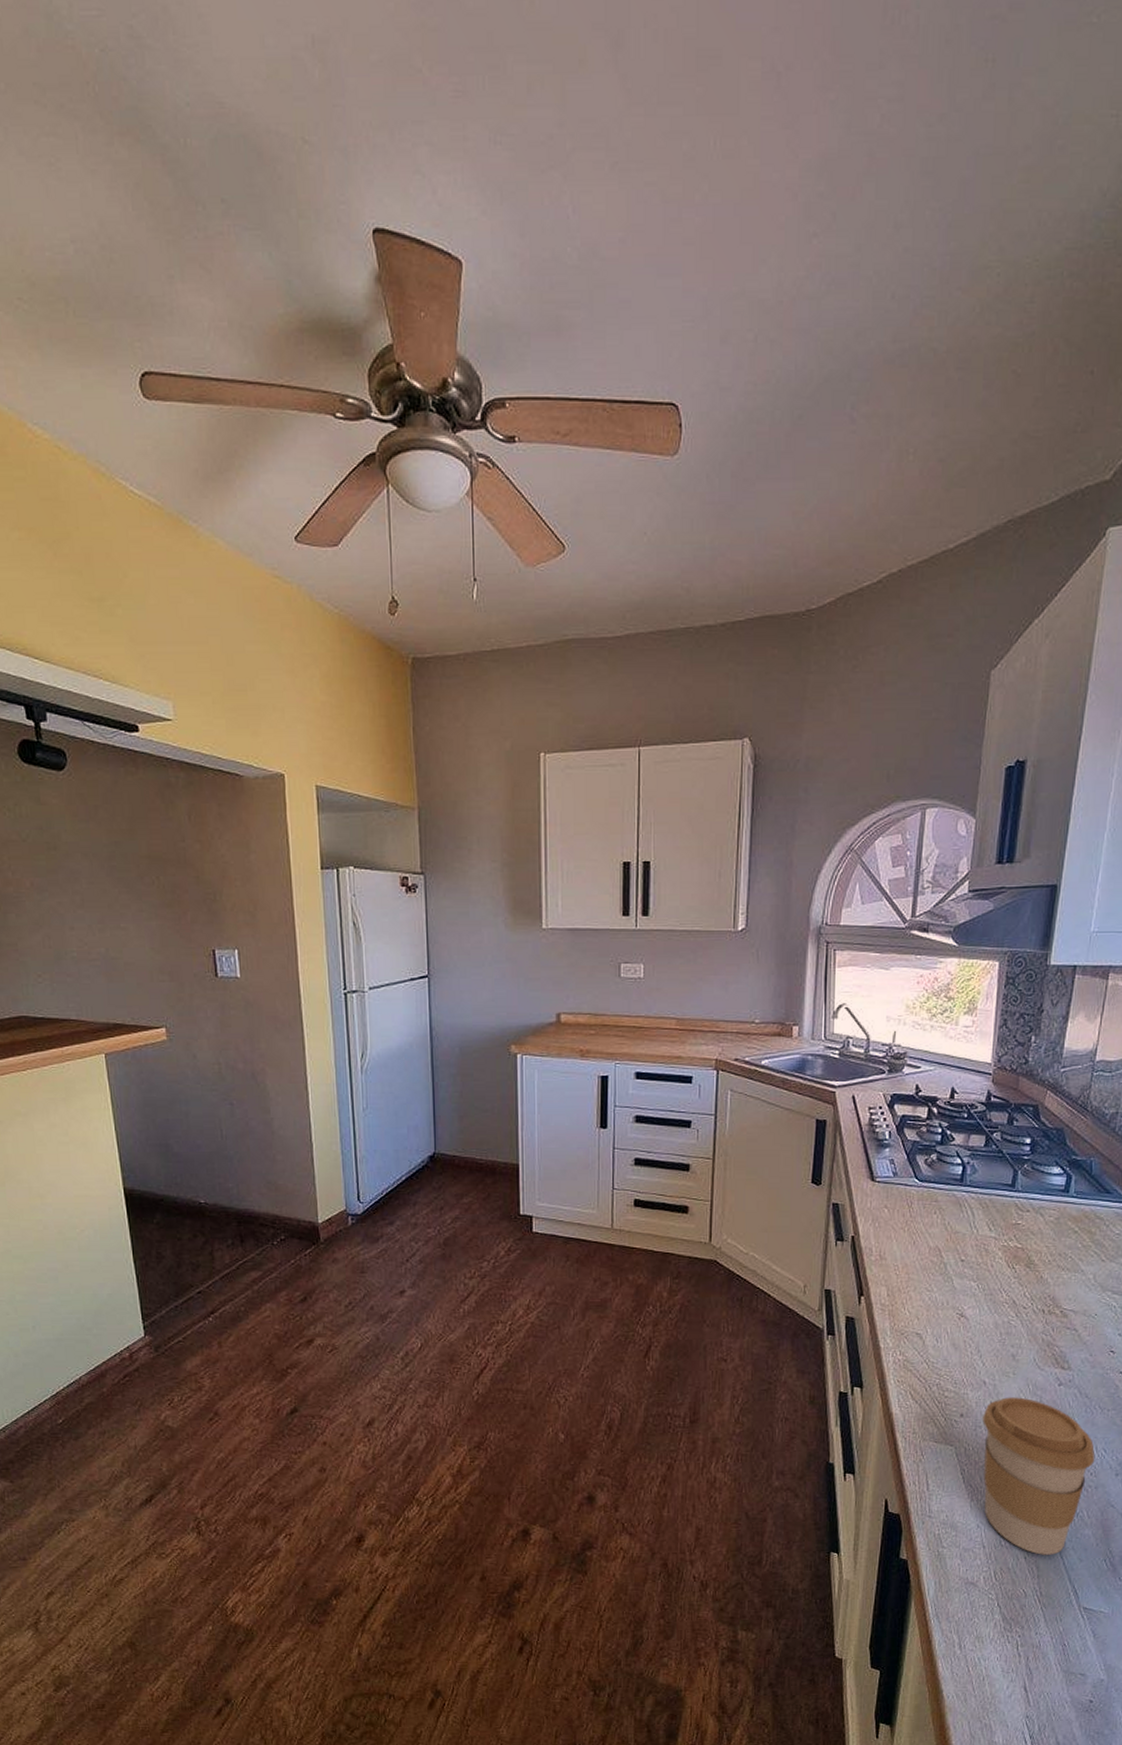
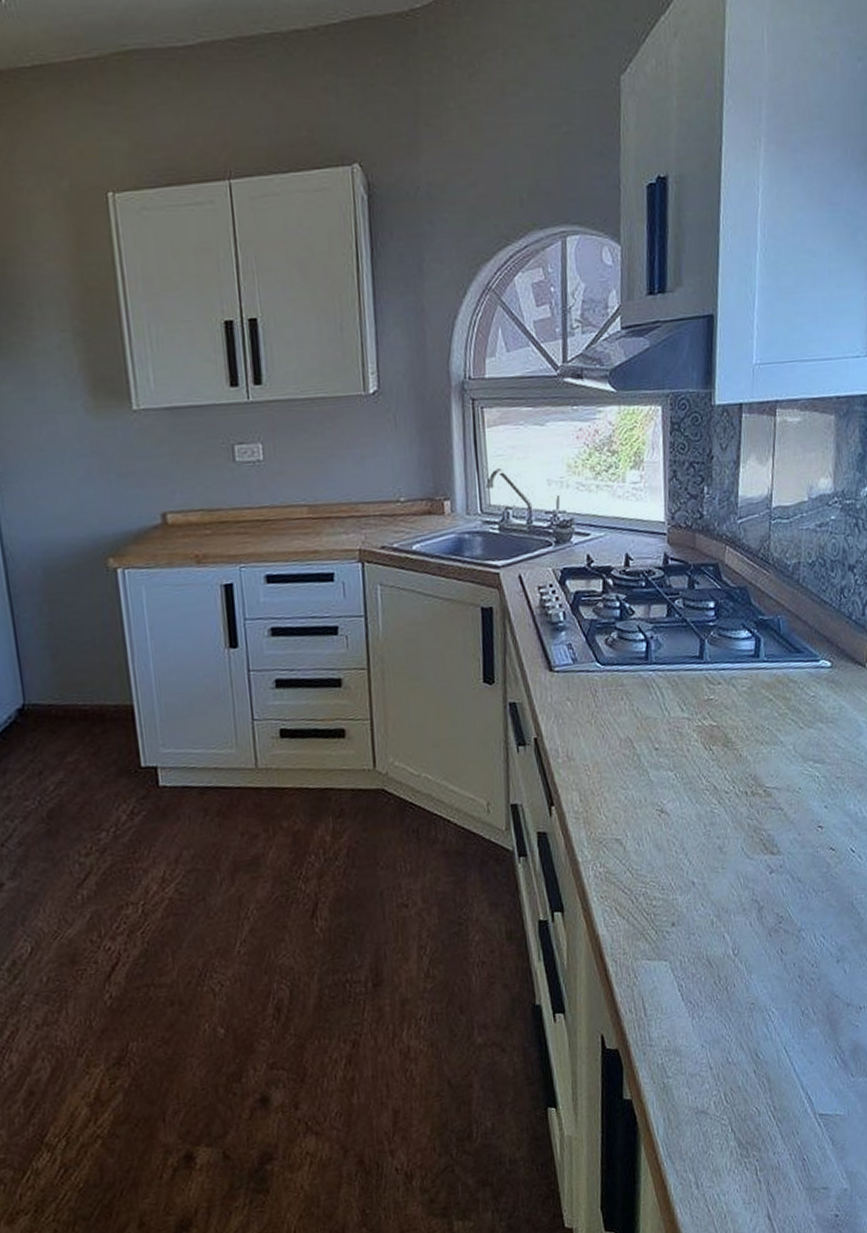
coffee cup: present [982,1397,1096,1555] -> none [695,893,815,1065]

